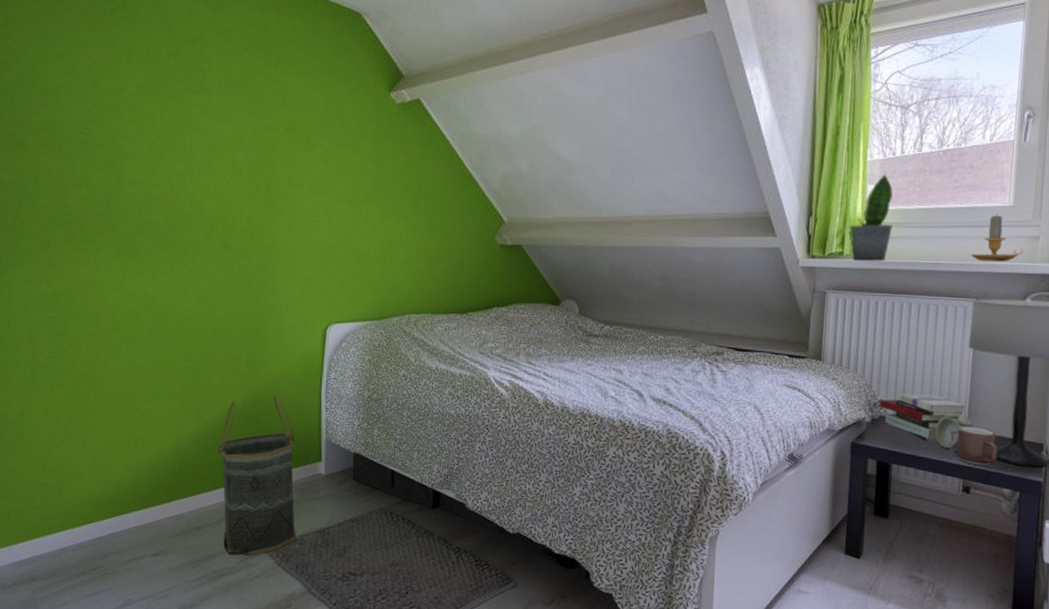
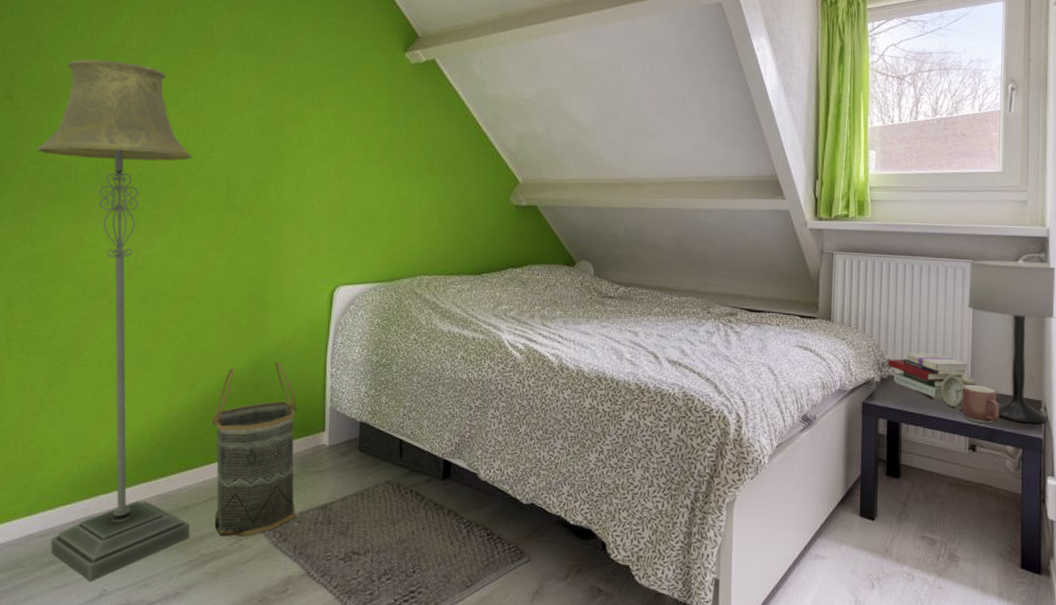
floor lamp: none [48,106,202,591] -> present [36,59,193,581]
potted plant: present [848,173,893,263] -> none [852,140,894,225]
candle: present [970,214,1023,262] -> none [966,179,1014,225]

